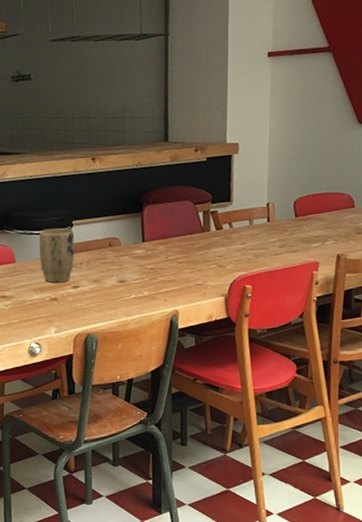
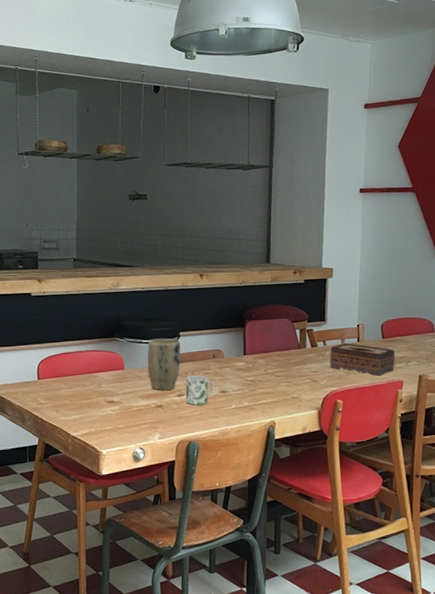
mug: none [81,265,112,297] -> present [185,375,215,406]
tissue box: none [236,223,310,258] -> present [329,343,396,376]

